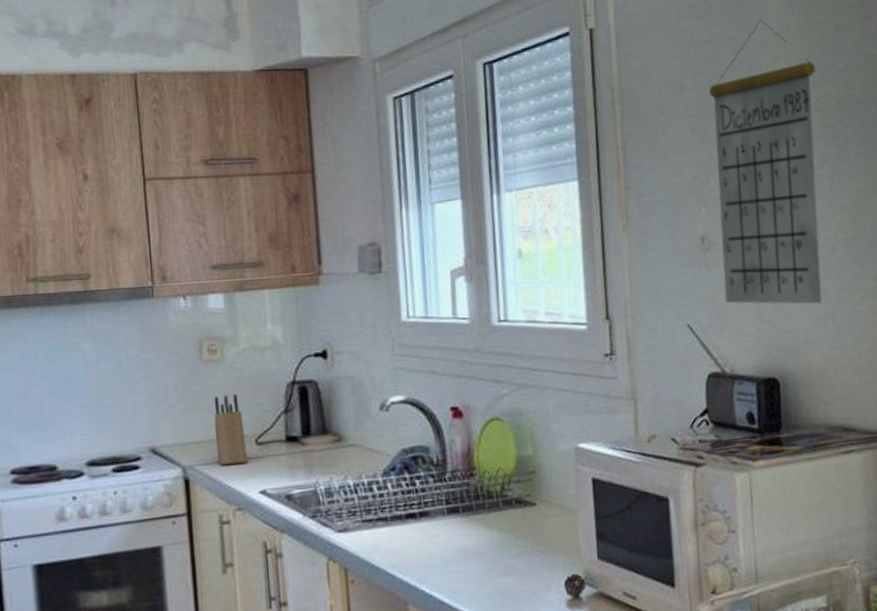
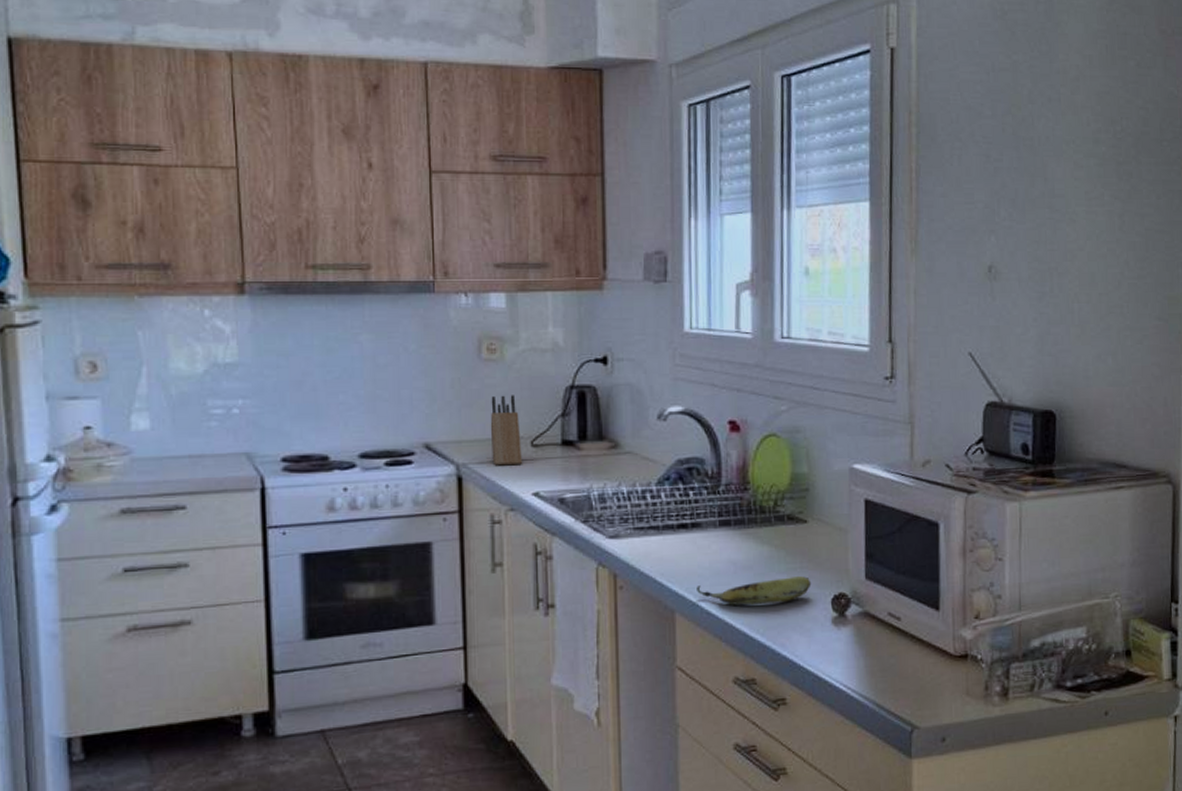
fruit: none [428,559,544,594] -> present [697,575,812,606]
calendar: present [709,19,822,304] -> none [1007,50,1114,340]

